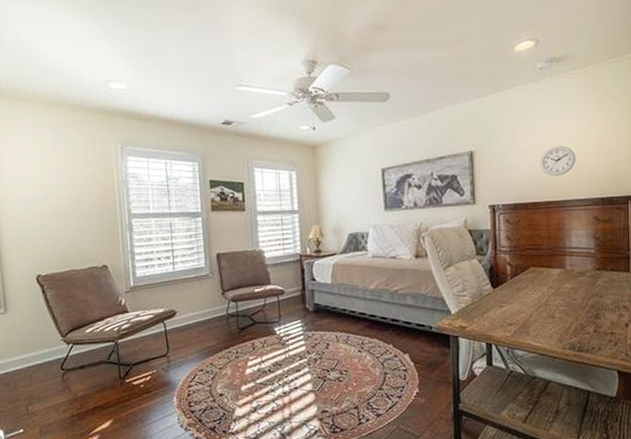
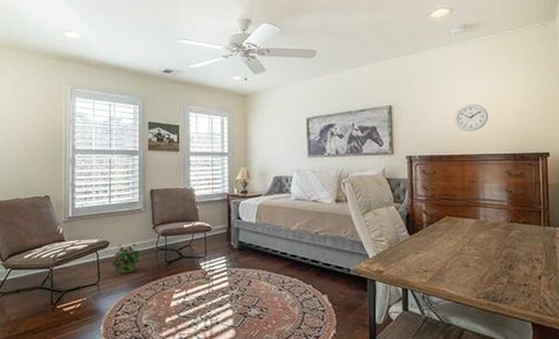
potted plant: none [180,312,213,343] -> present [111,244,143,274]

